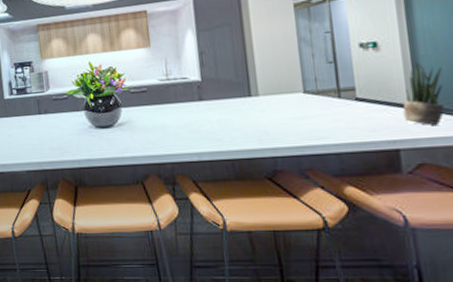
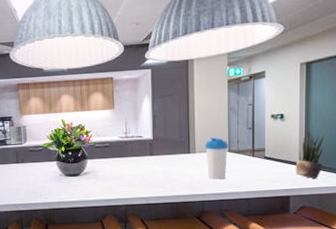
water bottle: none [271,75,304,129] -> present [205,137,228,180]

